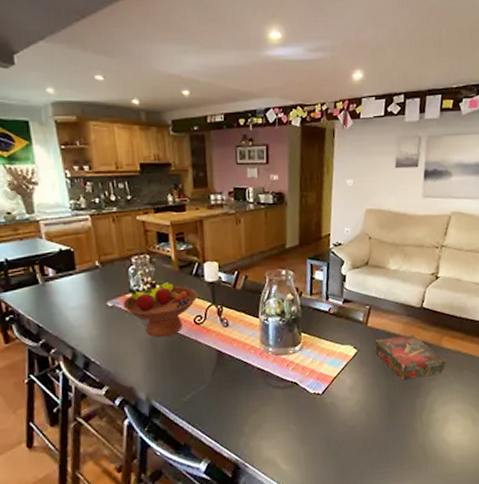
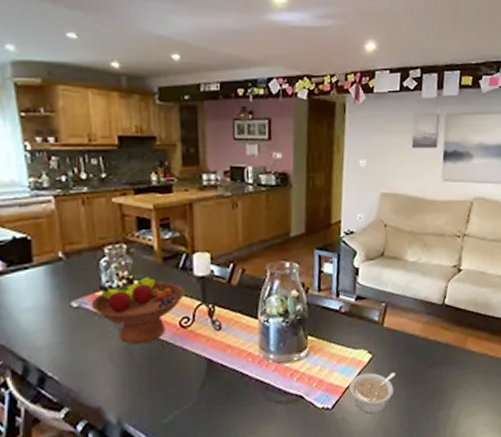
legume: none [337,365,378,400] -> present [349,372,396,415]
book: present [375,335,446,380] -> none [392,336,471,389]

